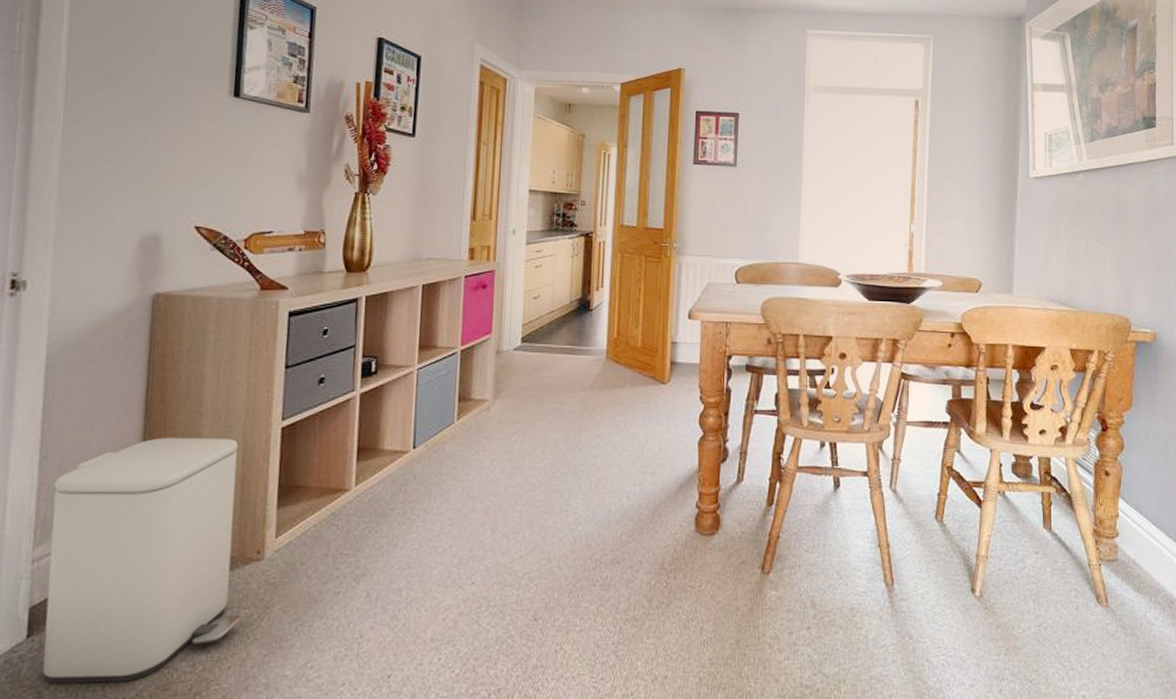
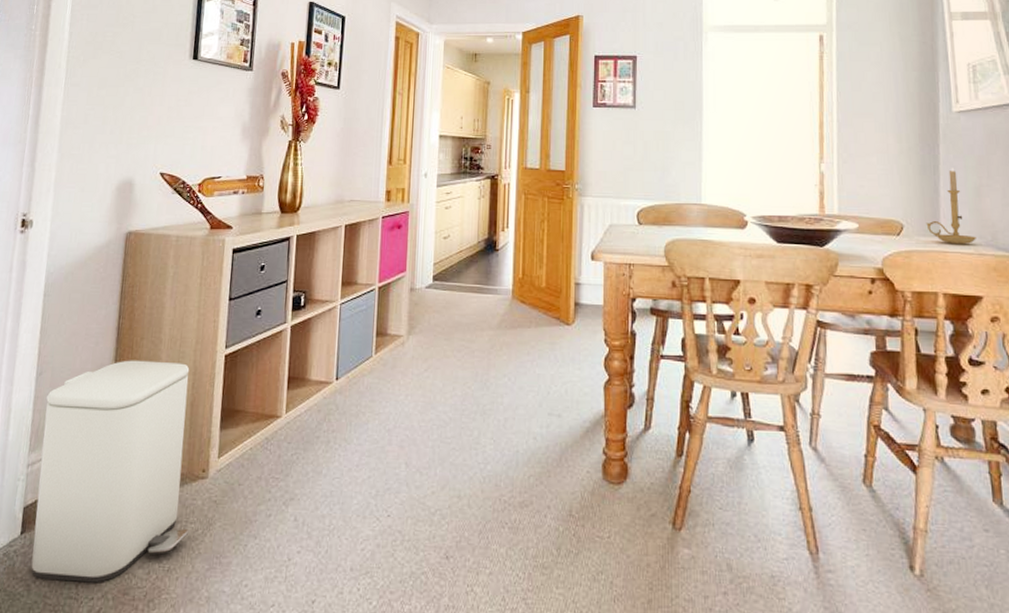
candle holder: none [1001,230,1043,301] -> present [926,168,976,245]

